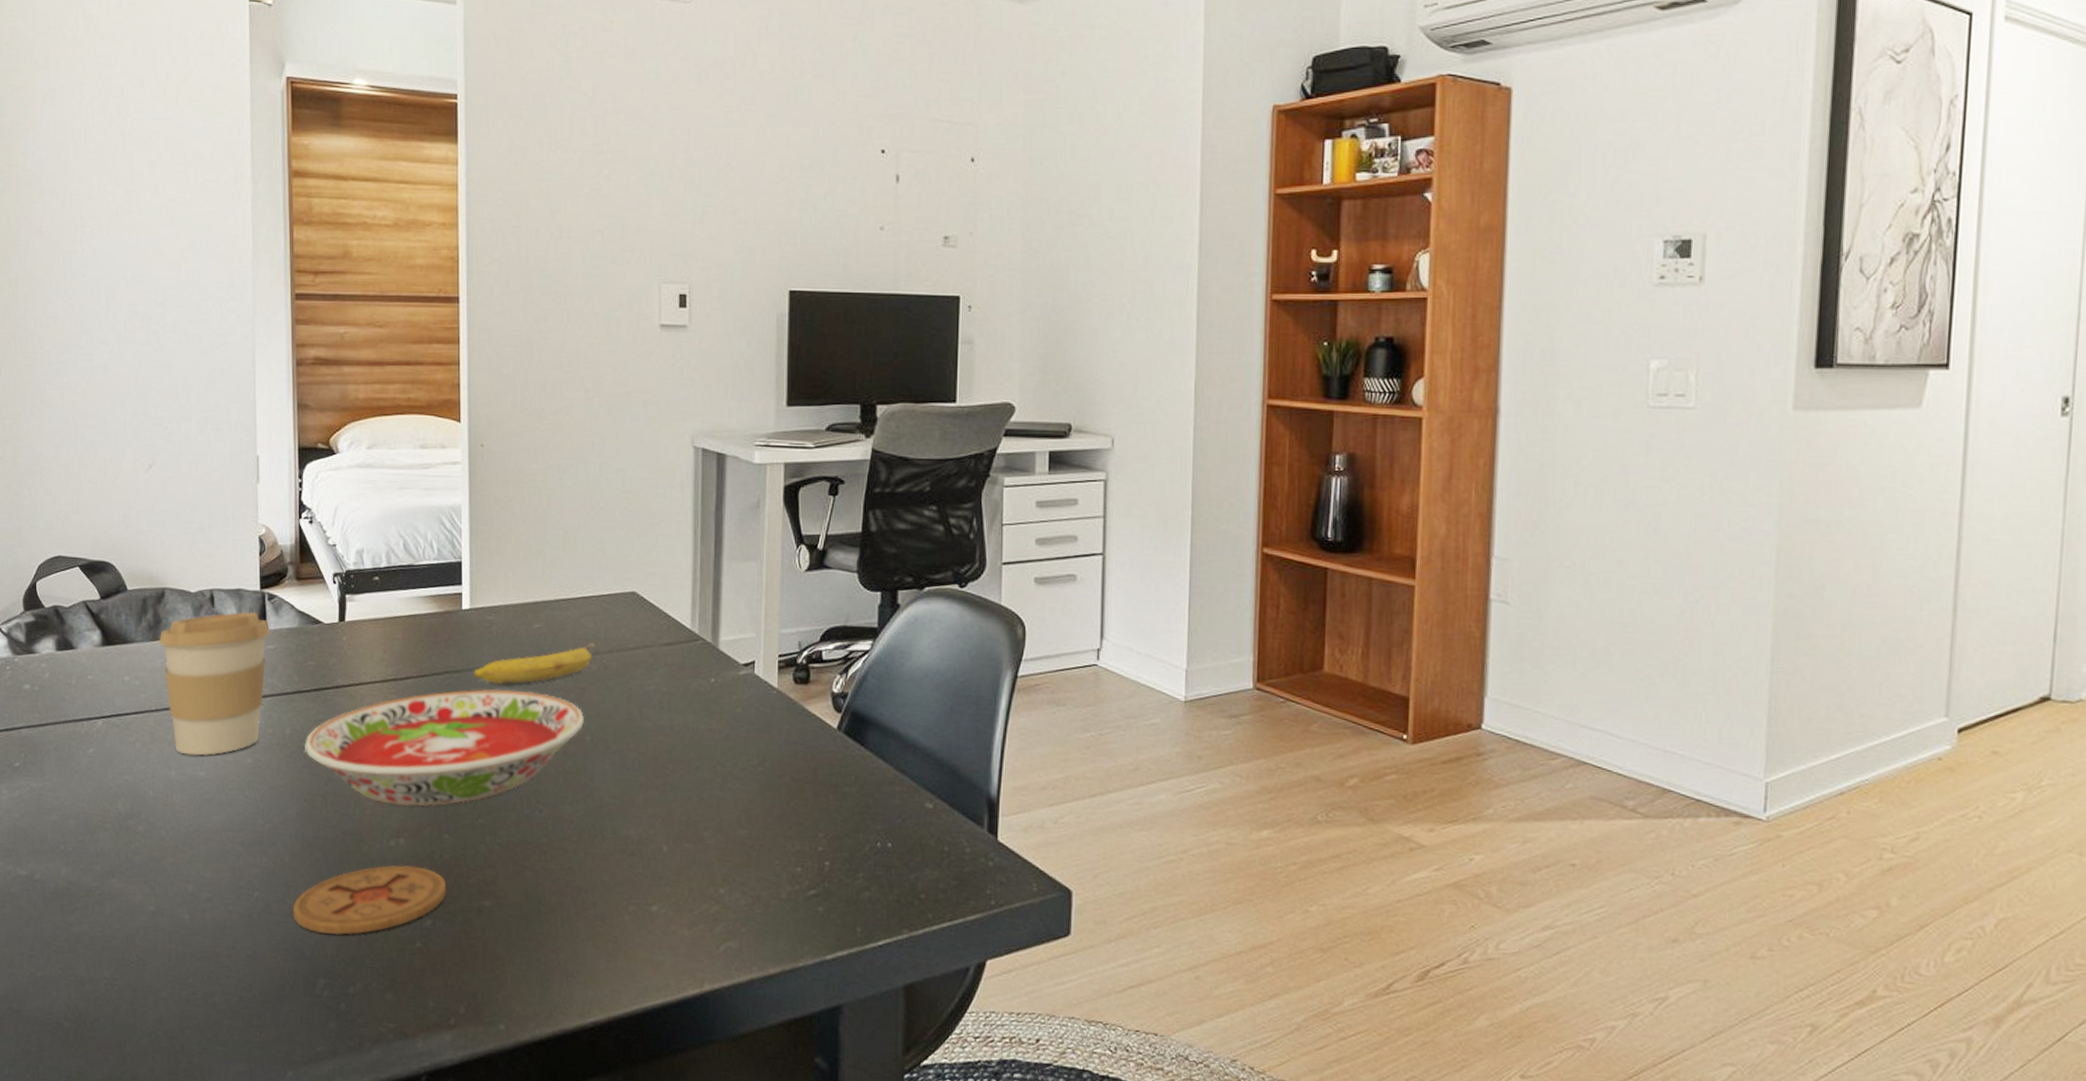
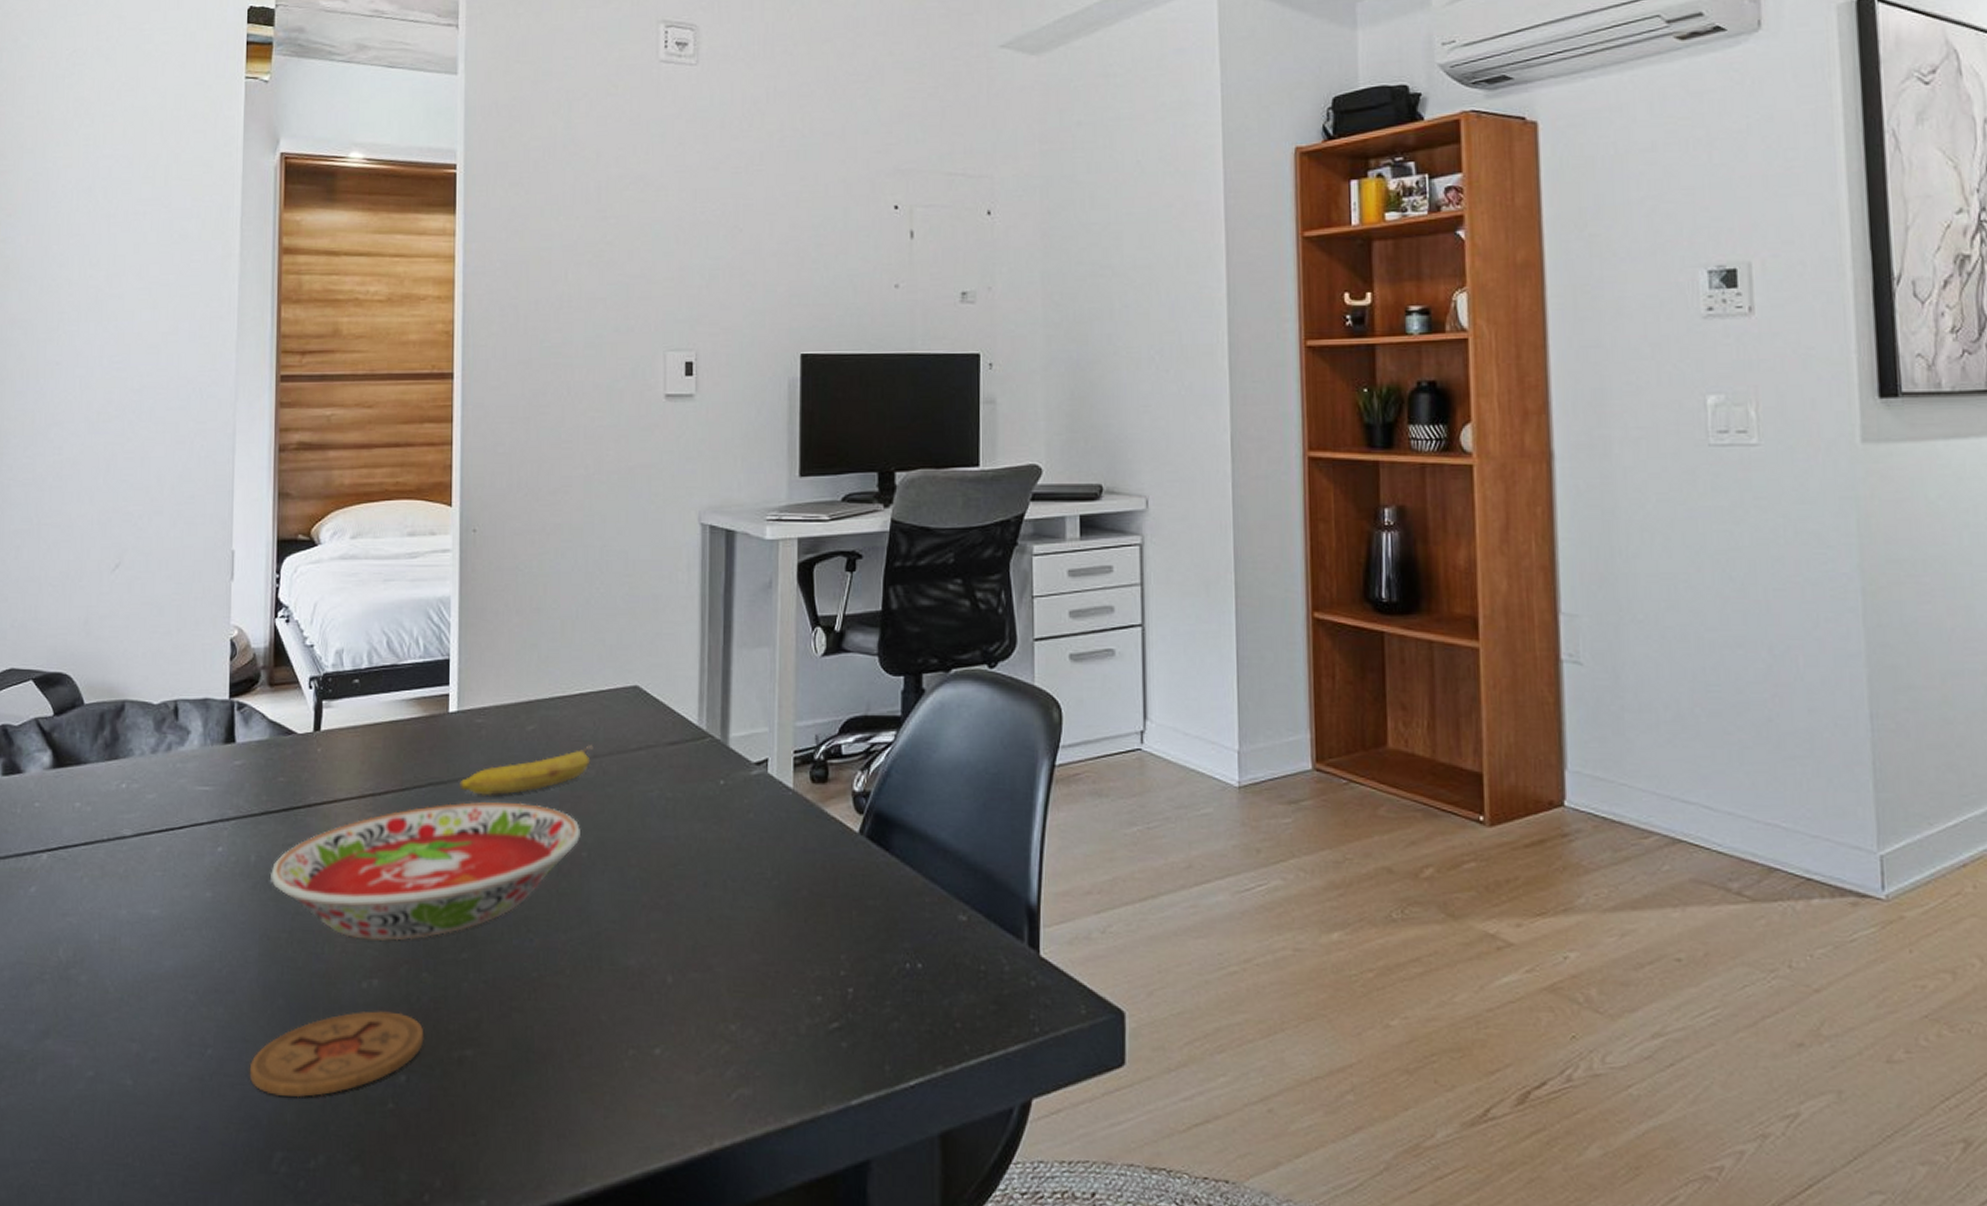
coffee cup: present [159,611,270,756] -> none [115,723,237,891]

